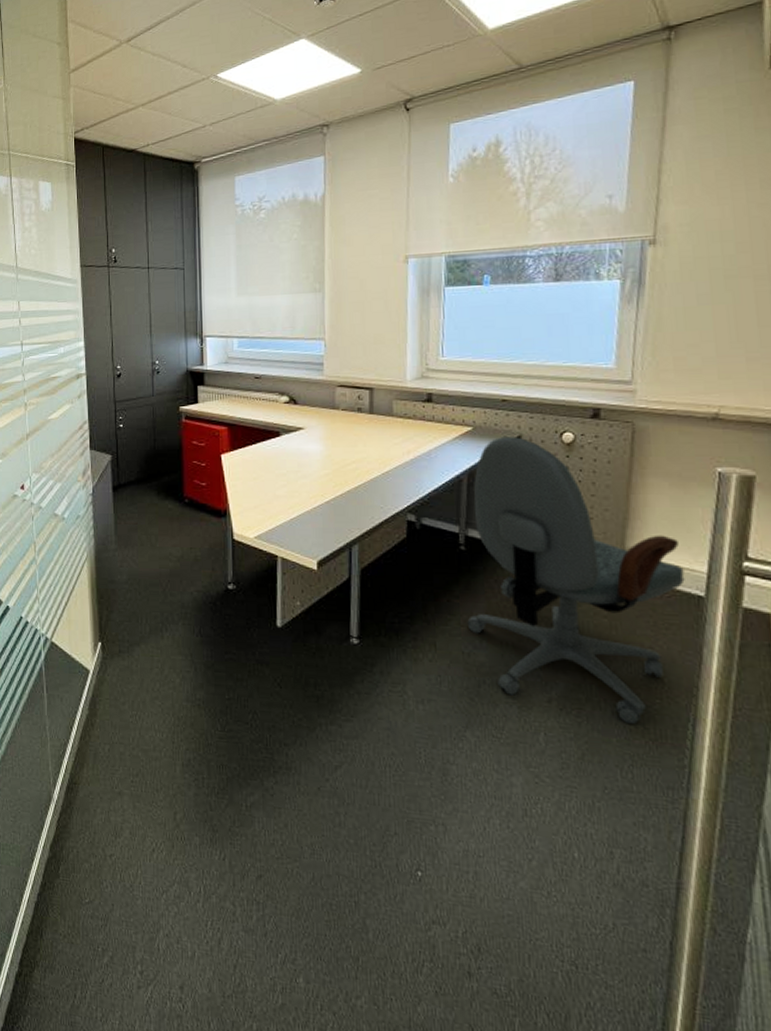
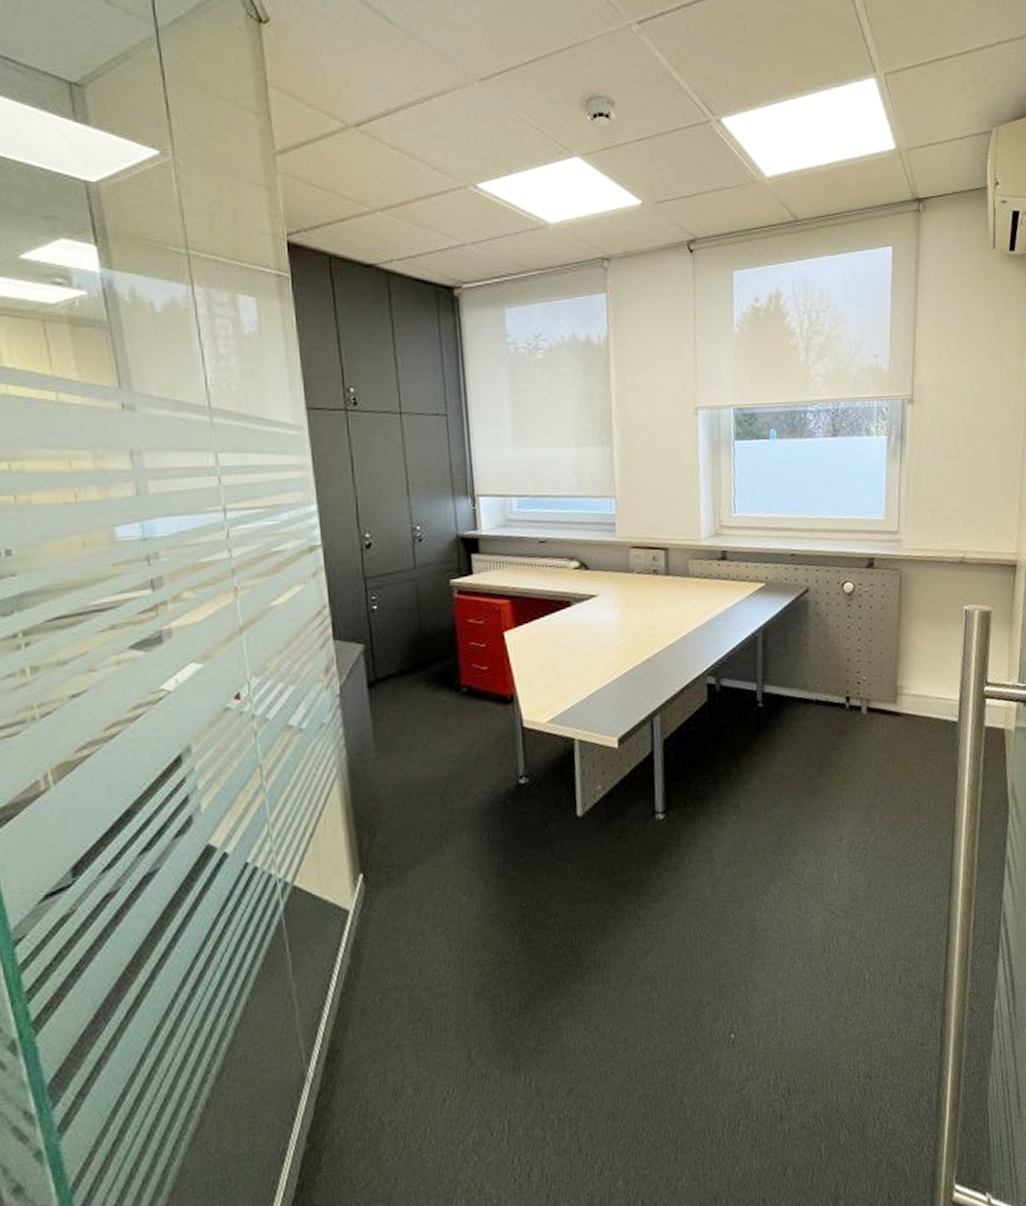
office chair: present [467,437,685,724] -> none [767,590,943,846]

